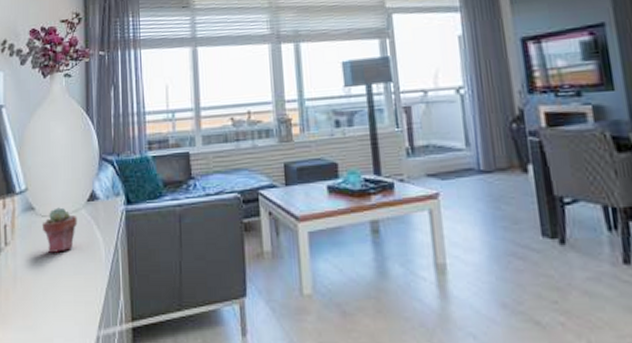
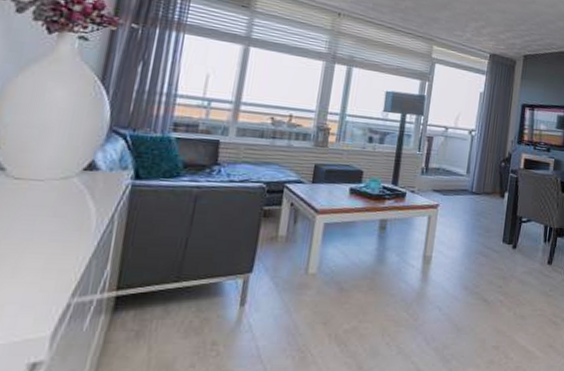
potted succulent: present [42,207,78,253] -> none [12,172,66,218]

